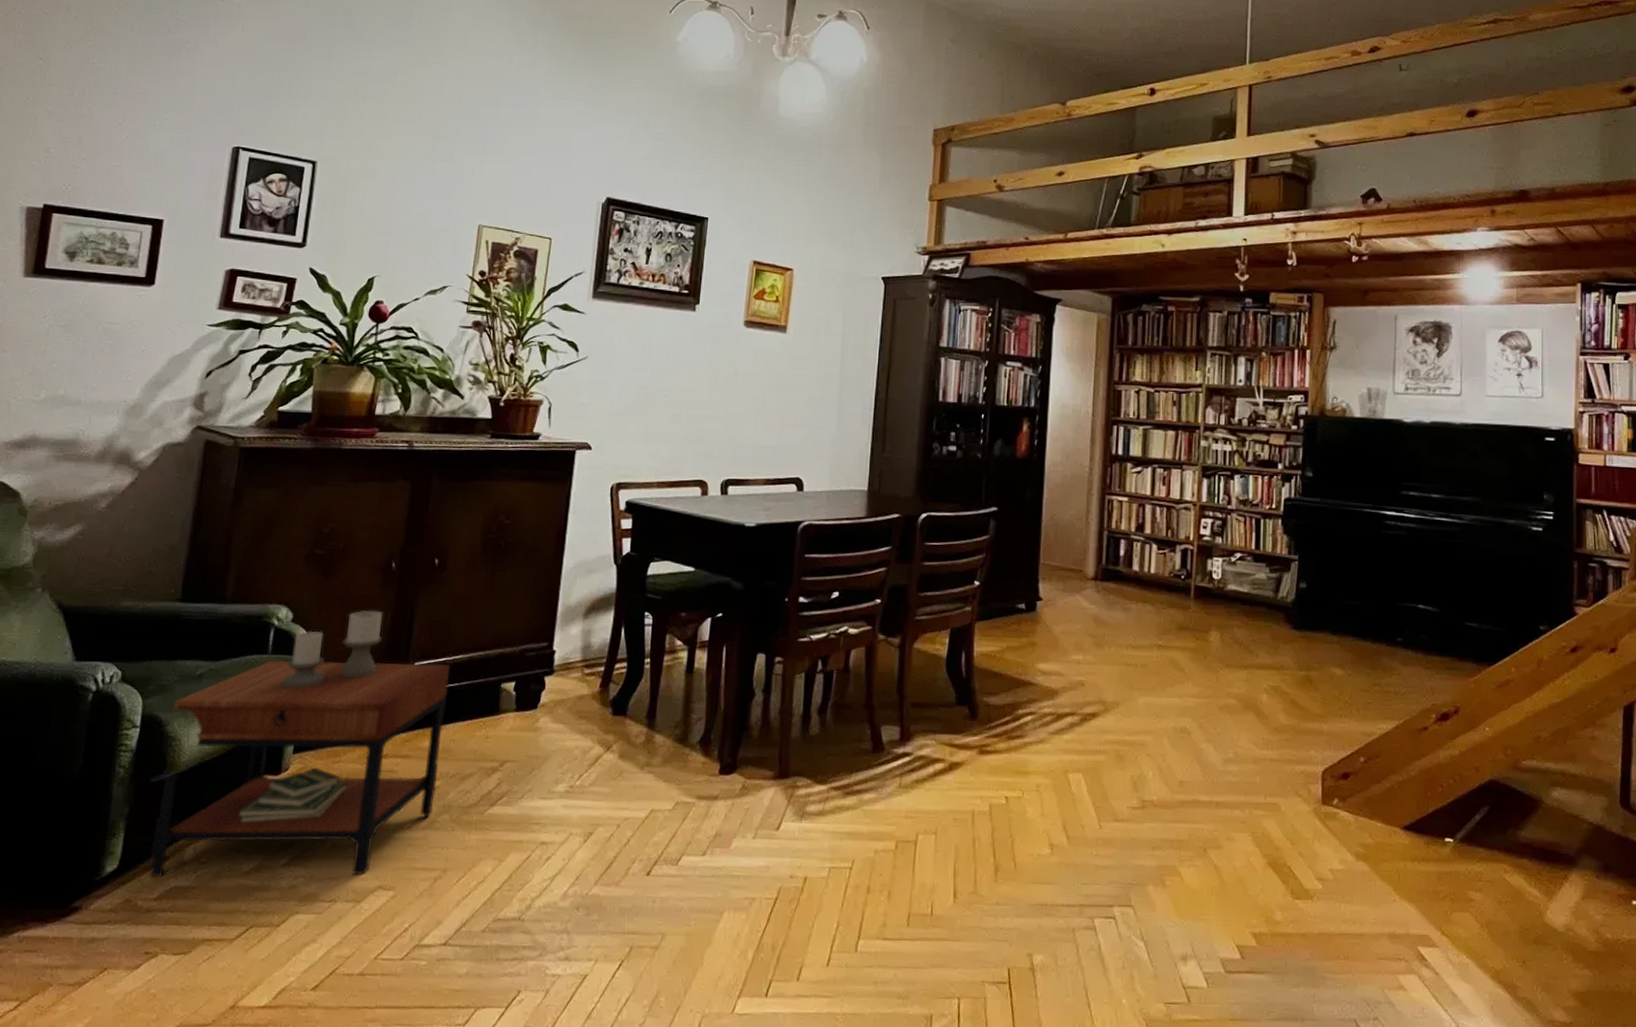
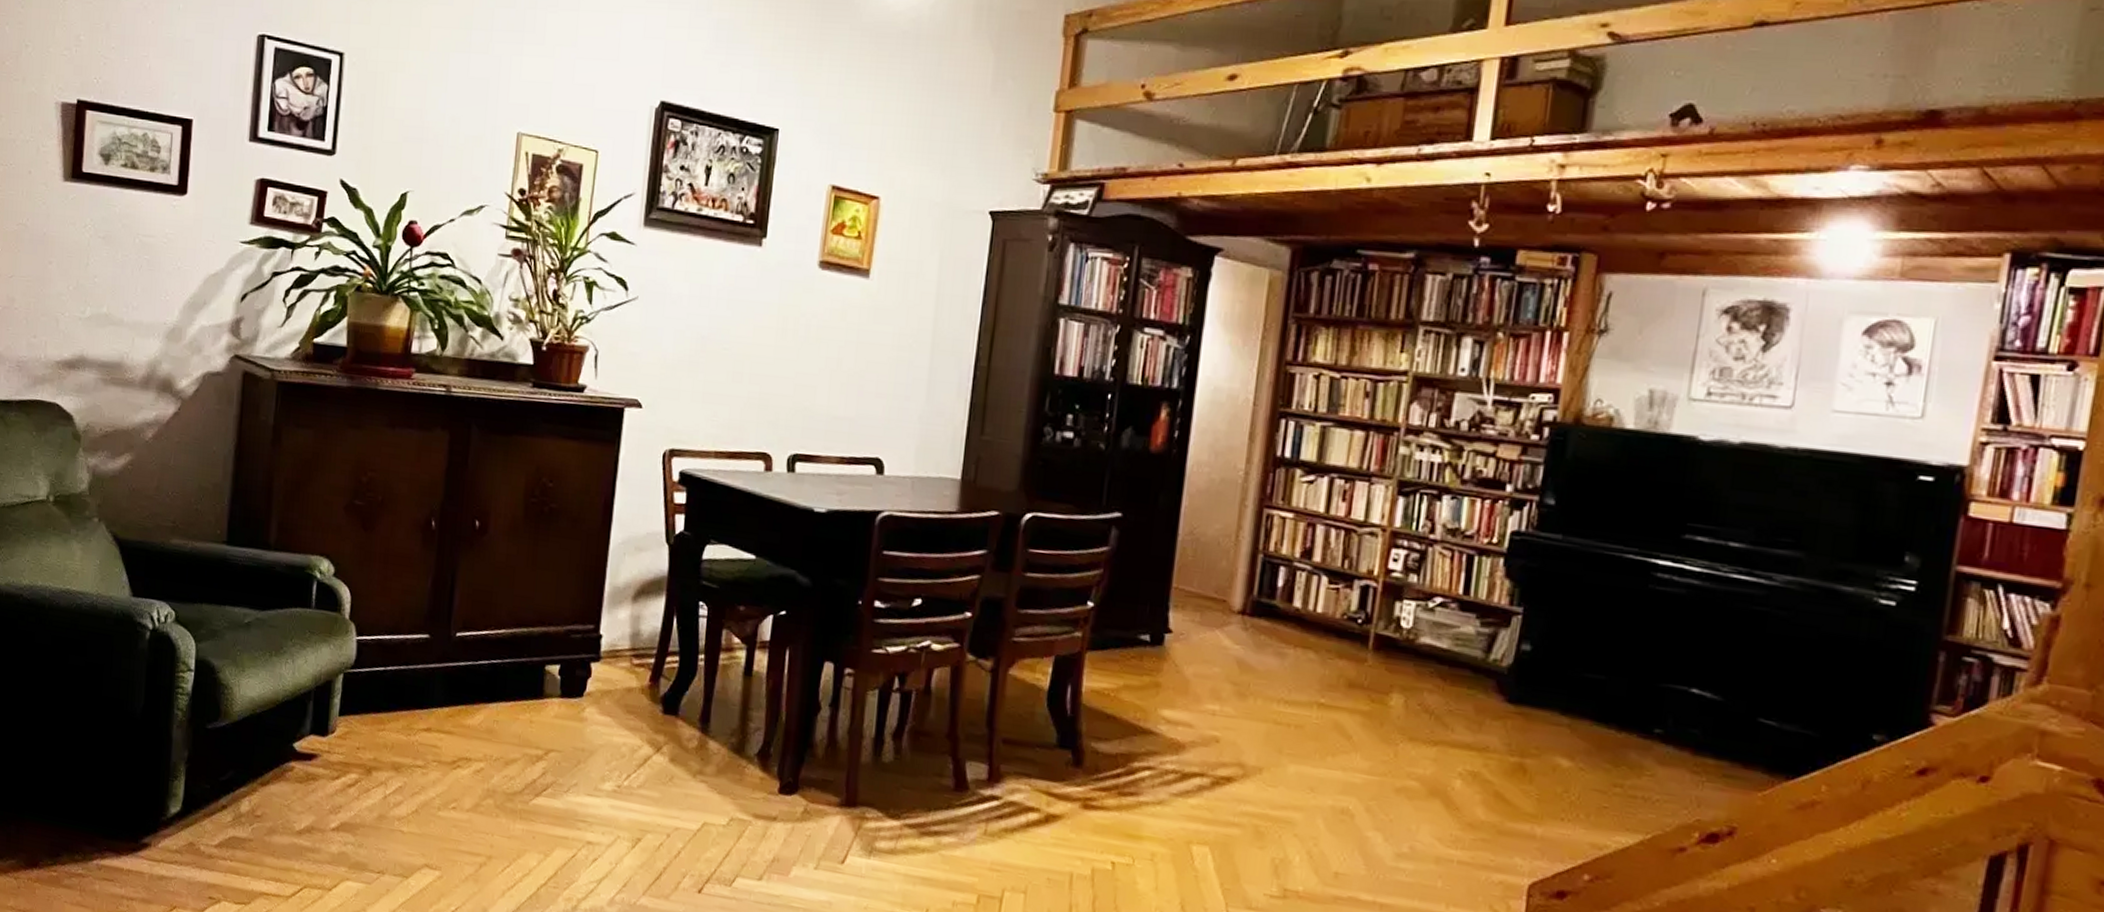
side table: present [150,610,451,878] -> none [209,571,493,851]

